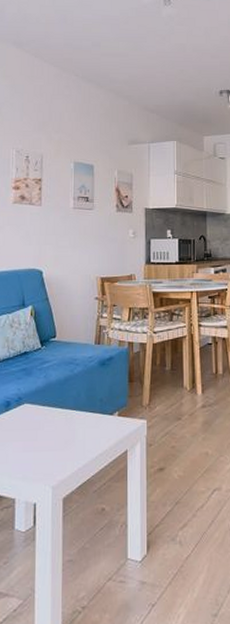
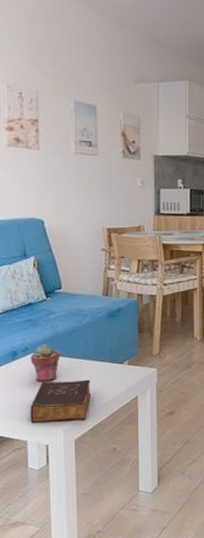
book: none [19,431,80,480] -> present [30,379,91,424]
potted succulent: none [23,393,51,433] -> present [30,343,60,381]

